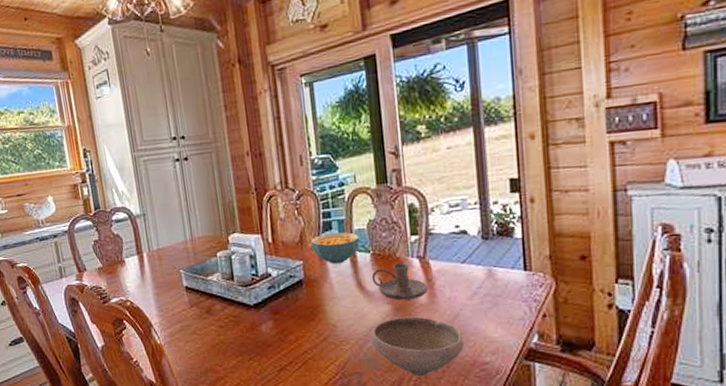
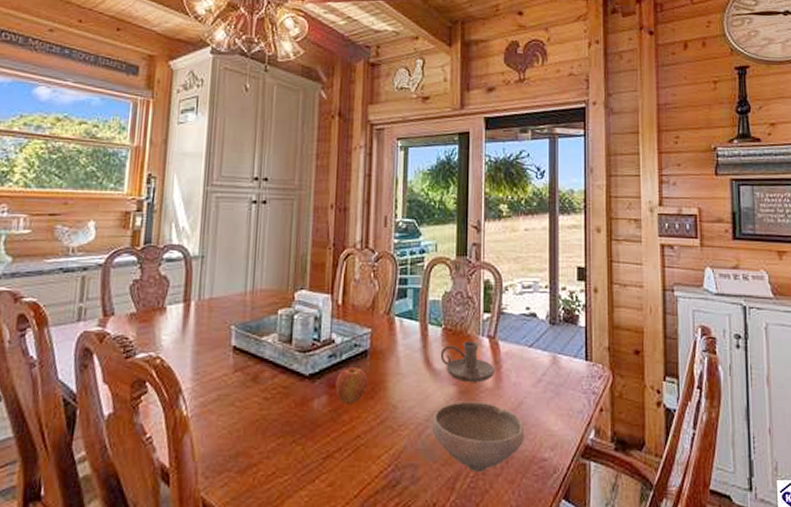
apple: none [277,295,307,326] -> present [335,367,368,404]
cereal bowl: present [310,232,359,264] -> none [382,301,432,336]

